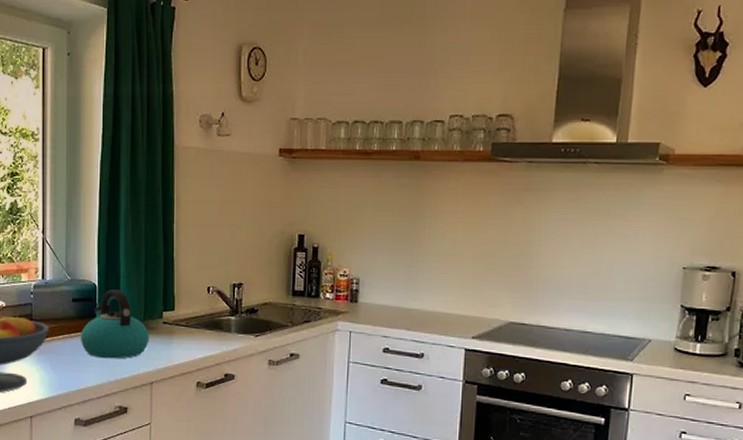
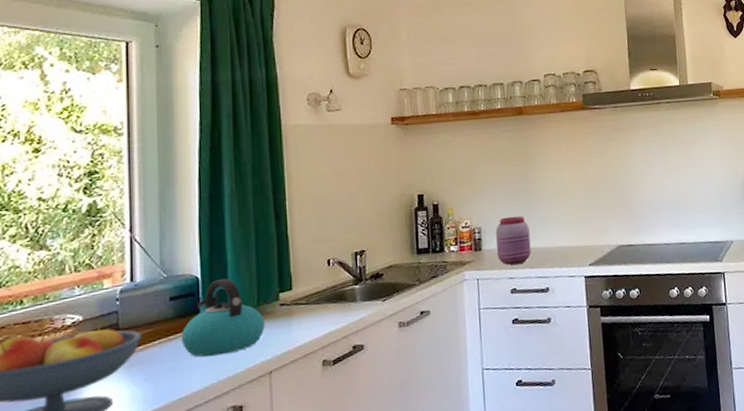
jar: none [372,271,411,323] -> present [496,216,531,265]

